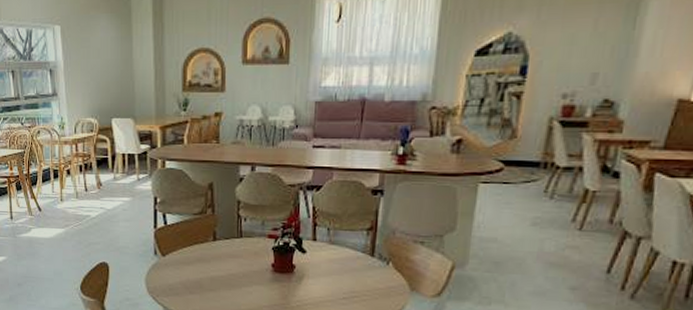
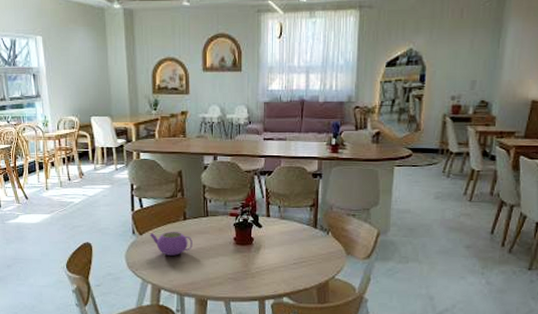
teapot: none [173,254,223,282] -> present [149,232,192,256]

